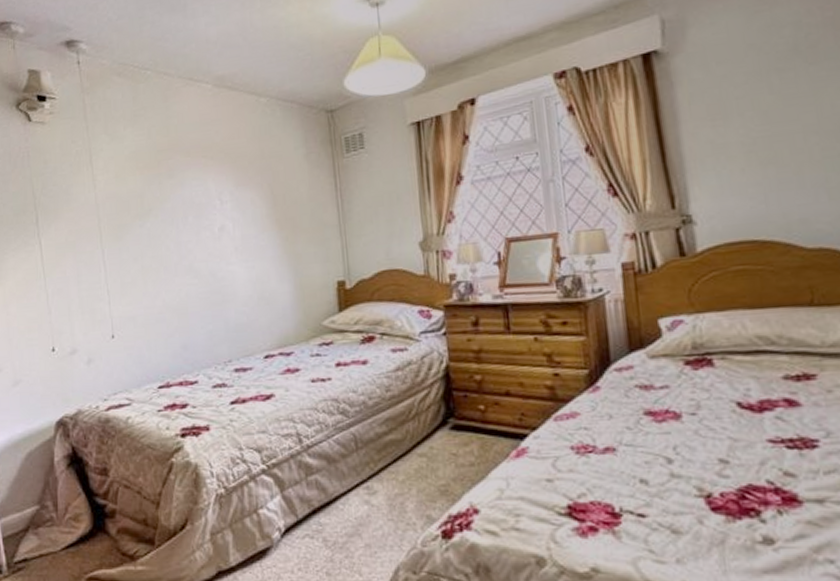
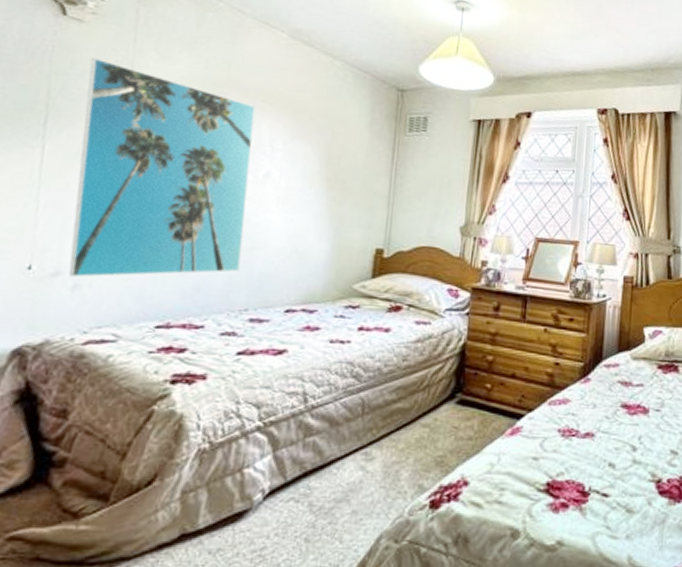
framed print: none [58,153,216,353] -> present [68,57,256,278]

